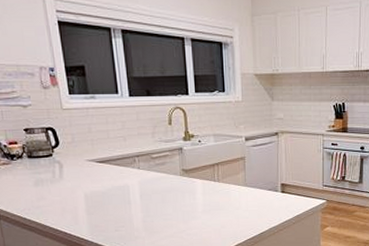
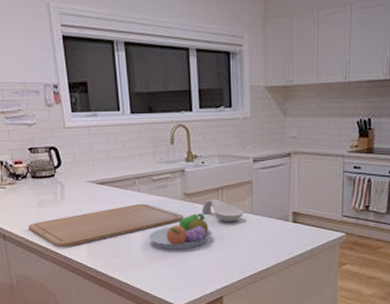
chopping board: none [25,179,183,225] -> present [28,203,184,248]
fruit bowl: none [149,187,209,221] -> present [148,213,212,249]
spoon rest: none [199,174,238,195] -> present [201,199,244,222]

